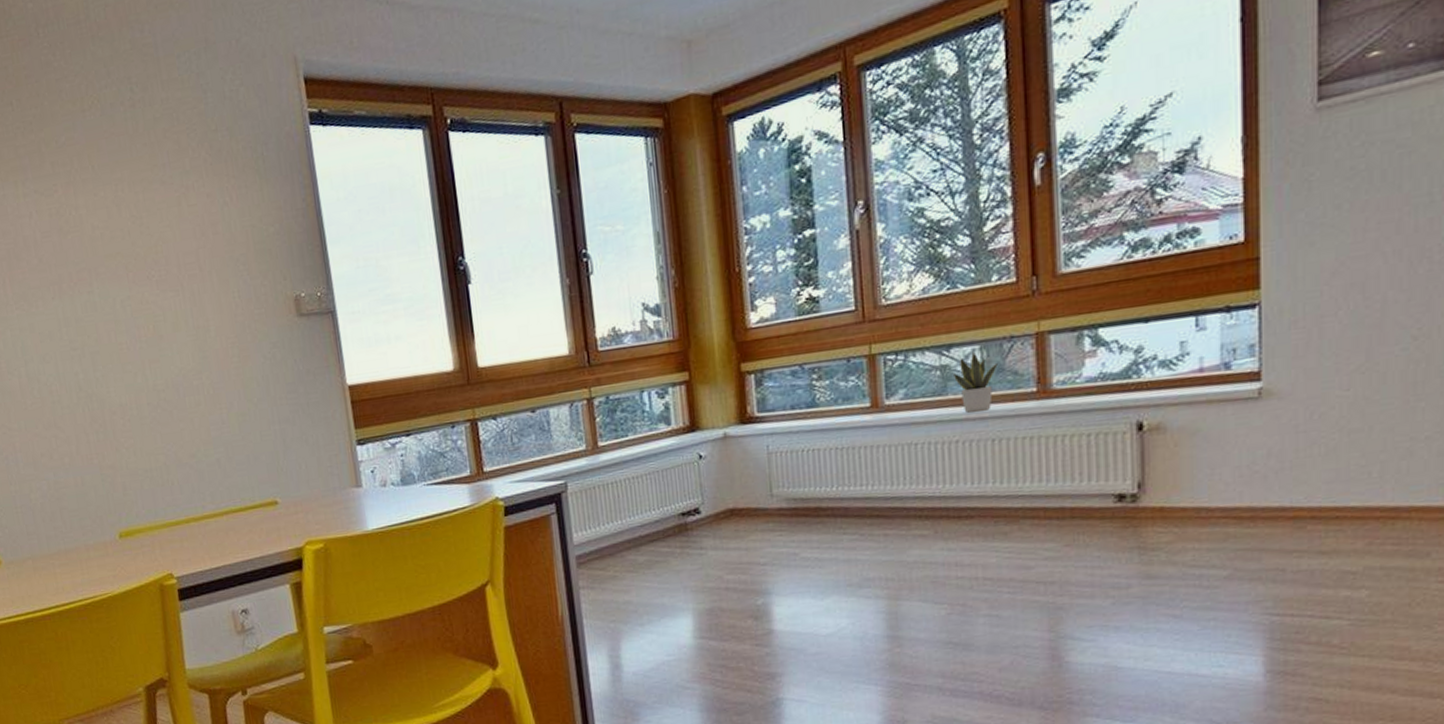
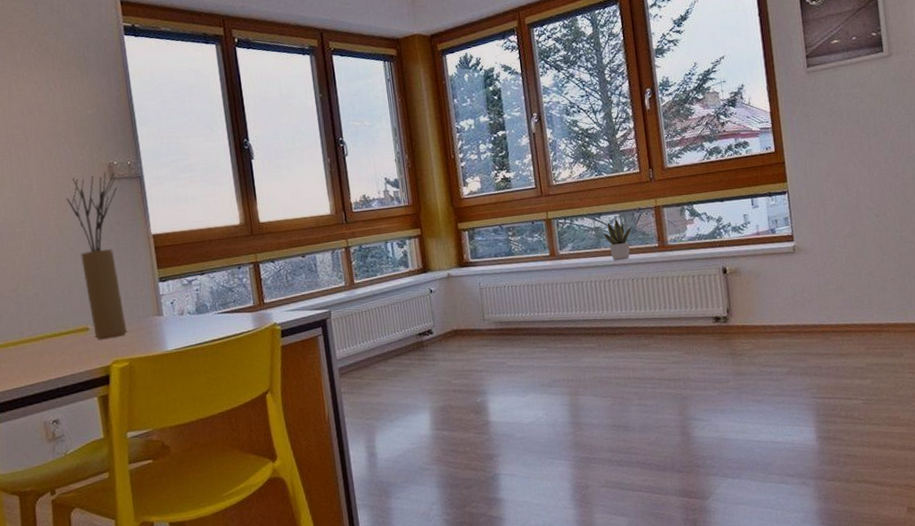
vase: none [247,307,321,517] -> present [66,172,127,341]

